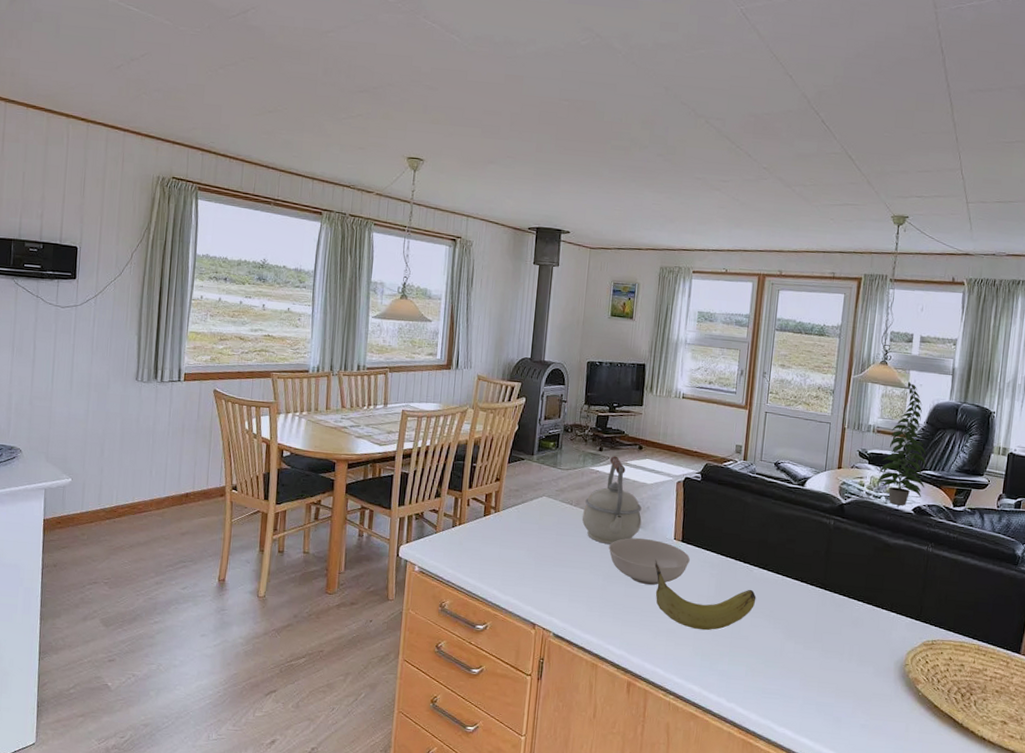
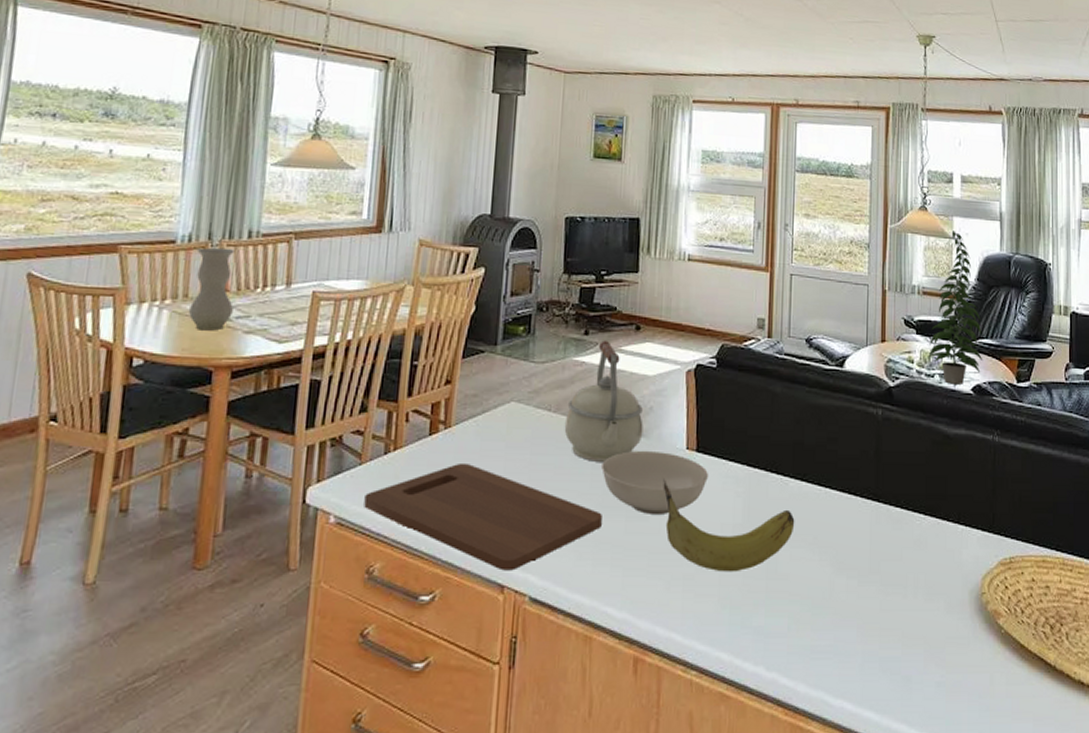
vase: none [319,376,348,435] -> present [189,247,234,331]
cutting board: none [438,537,608,615] -> present [364,462,602,571]

